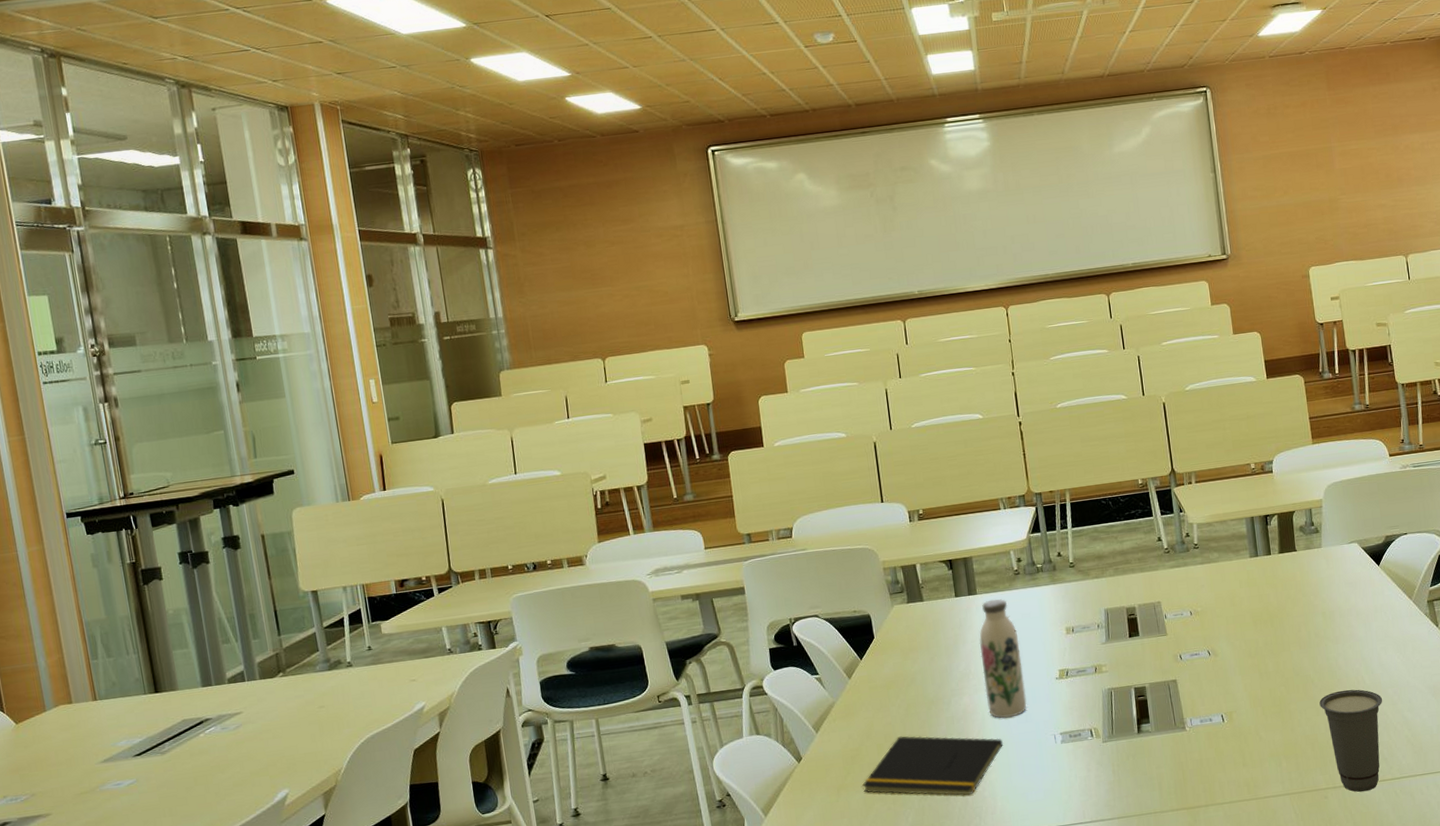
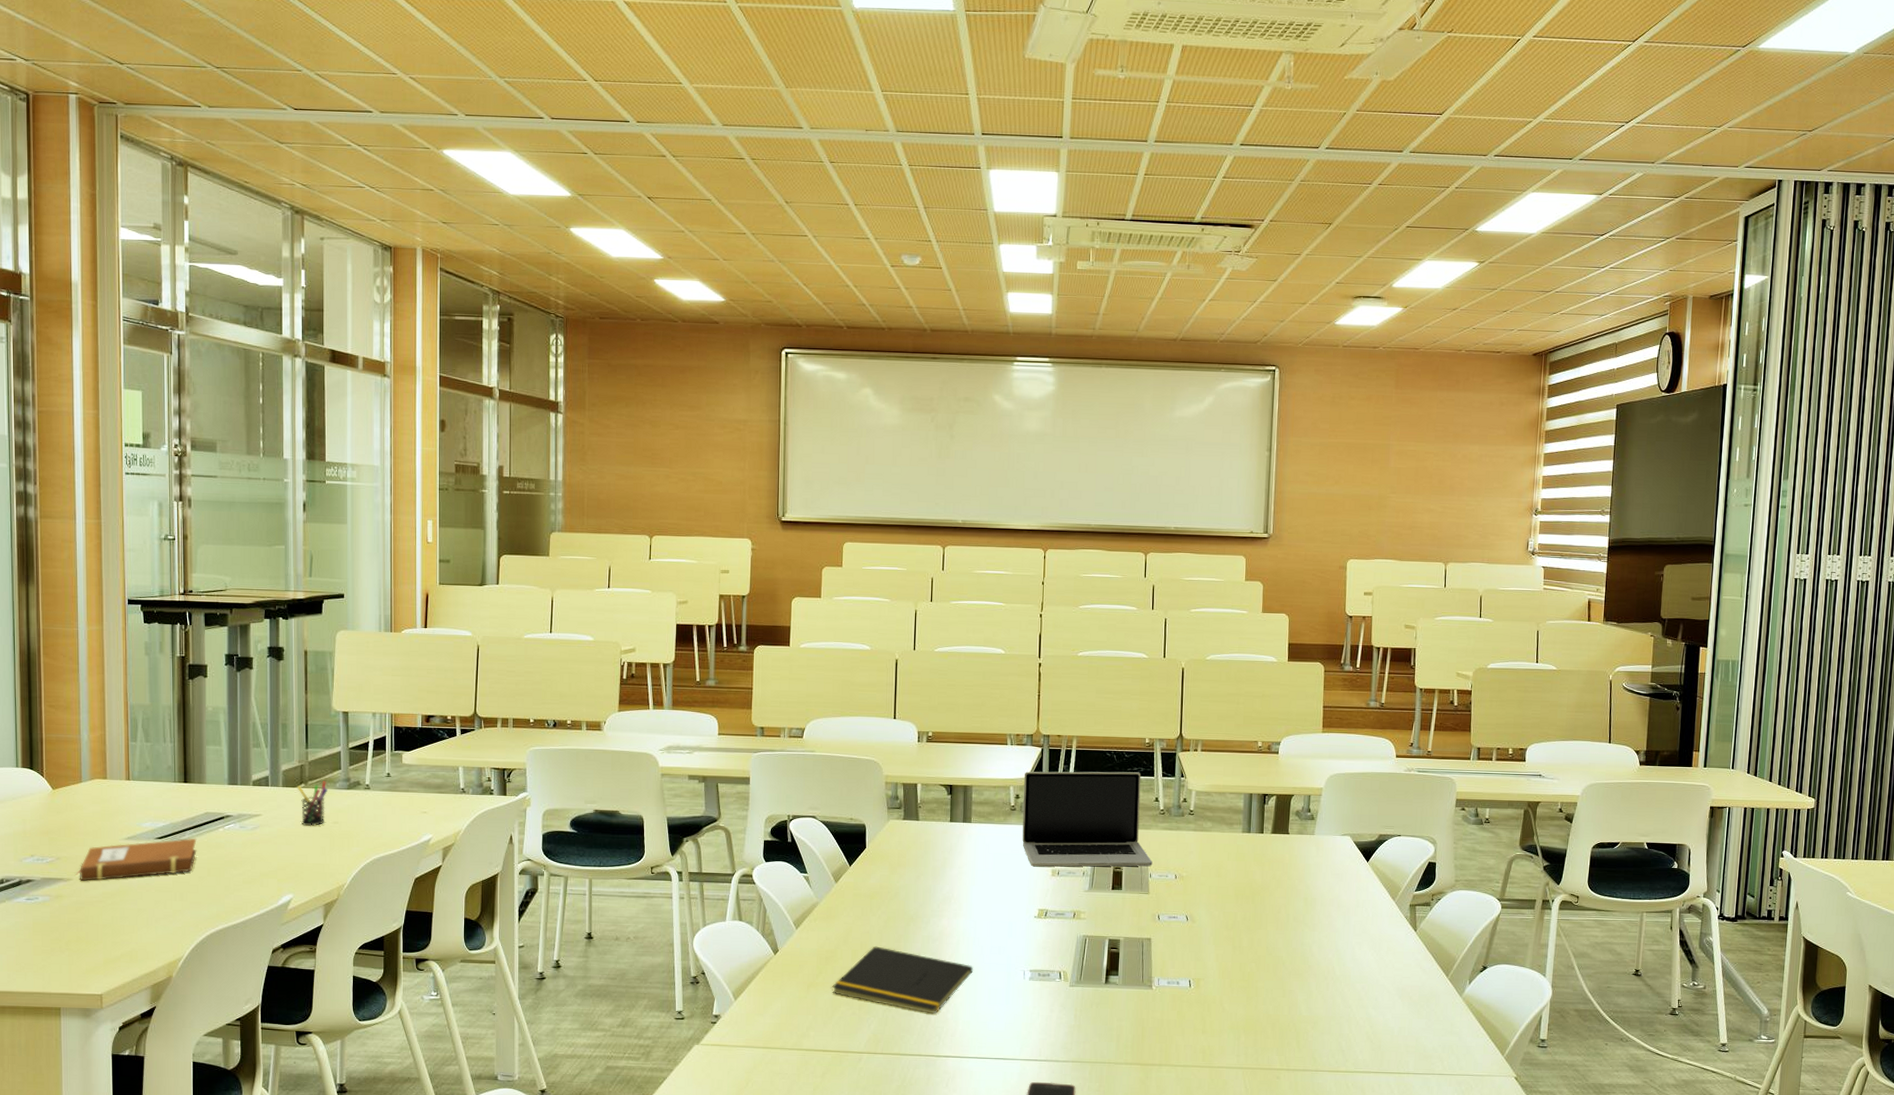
notebook: none [54,748,180,814] -> present [75,838,197,881]
pen holder: none [275,666,311,717] -> present [297,781,328,827]
water bottle: present [979,599,1027,718] -> none [964,830,1005,947]
laptop: none [1023,515,1166,628] -> present [1022,771,1153,867]
cup: present [1319,689,1383,792] -> none [1287,977,1350,1079]

